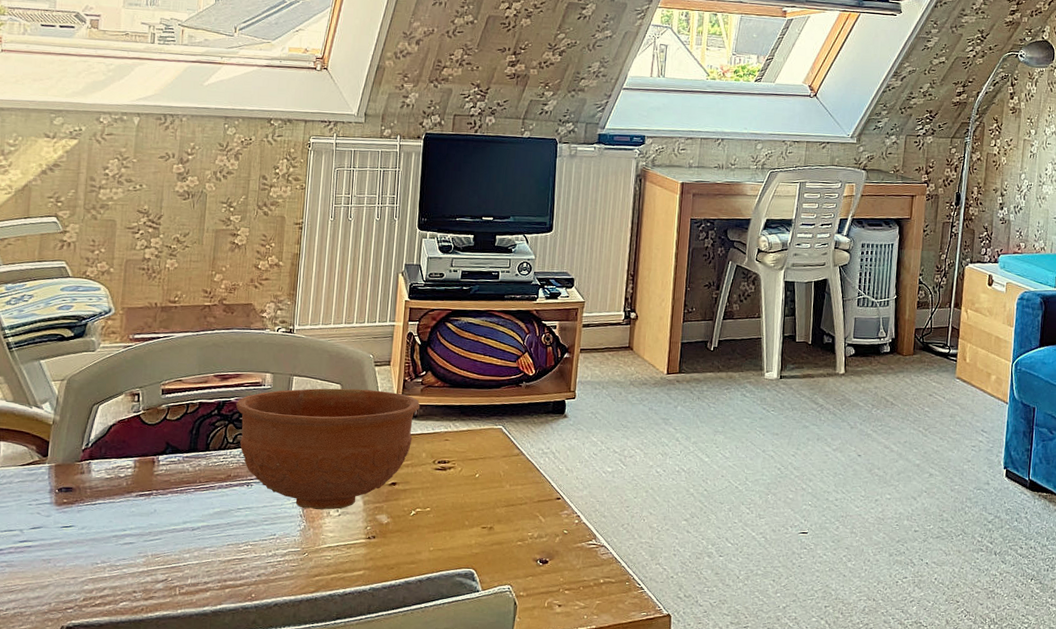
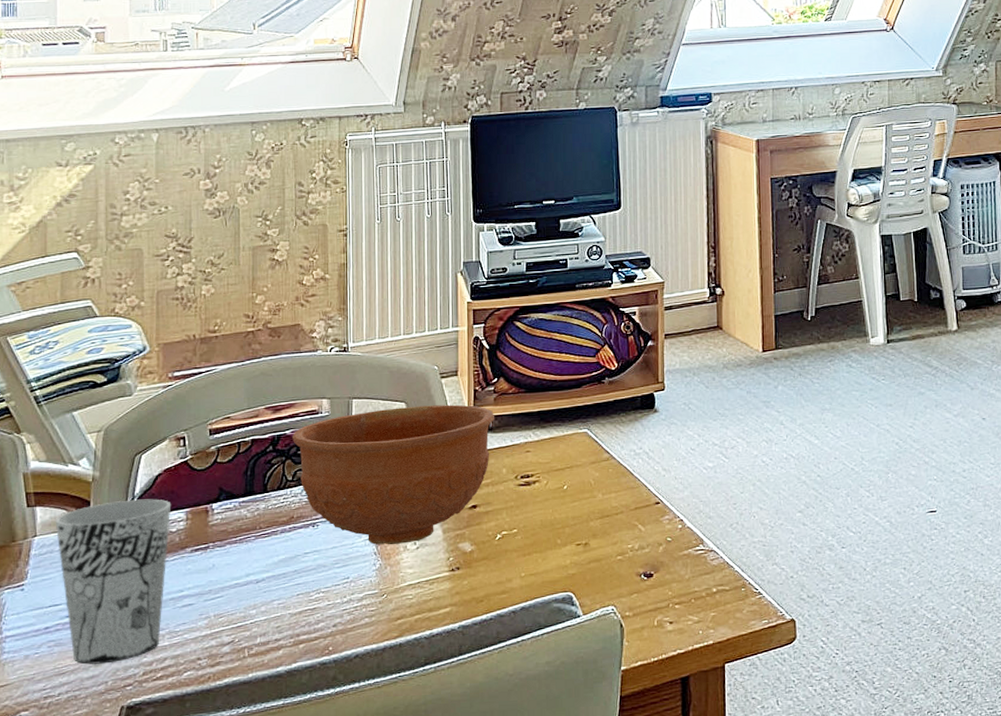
cup: none [16,444,122,587] -> present [55,499,172,665]

